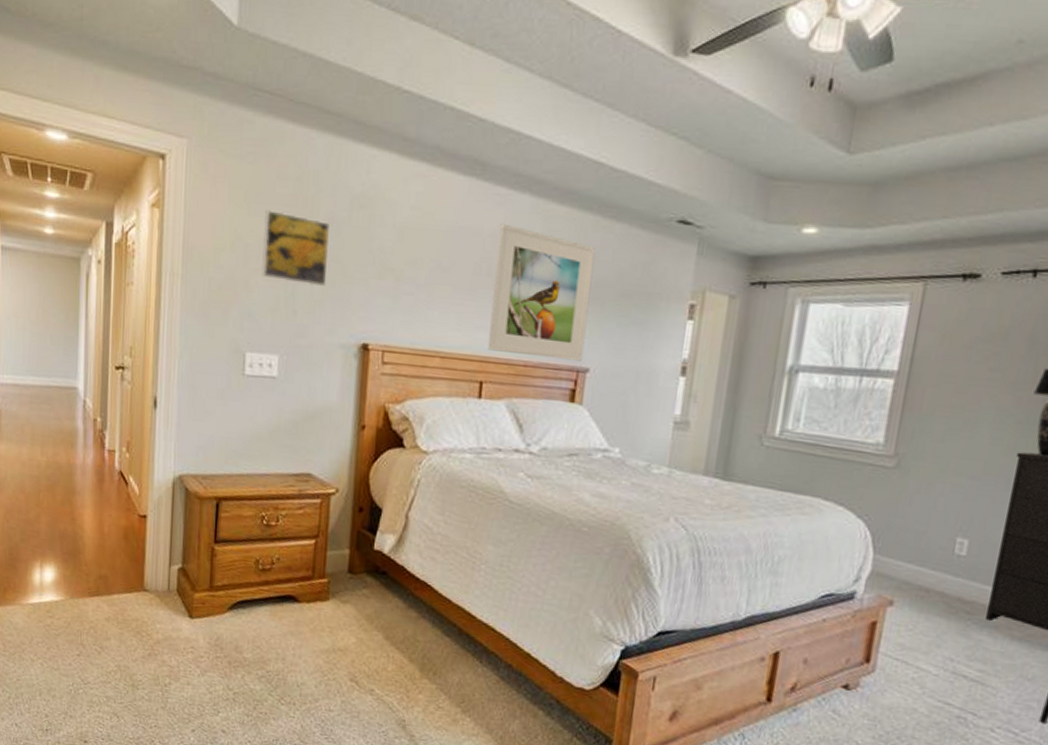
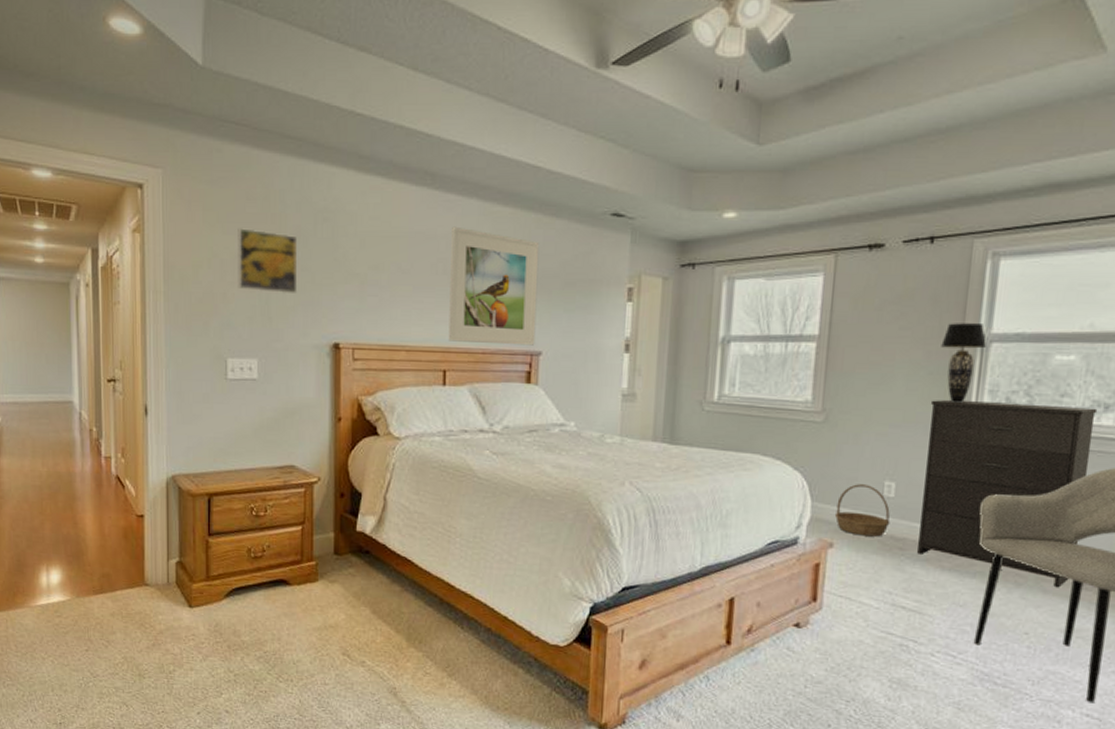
basket: none [897,538,960,598] -> present [834,484,890,537]

